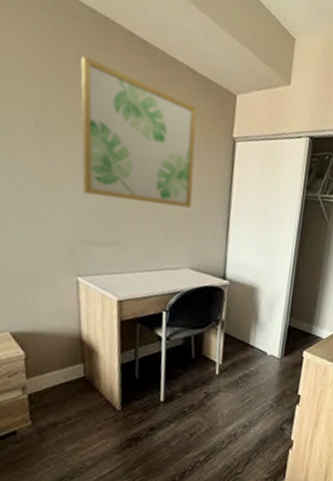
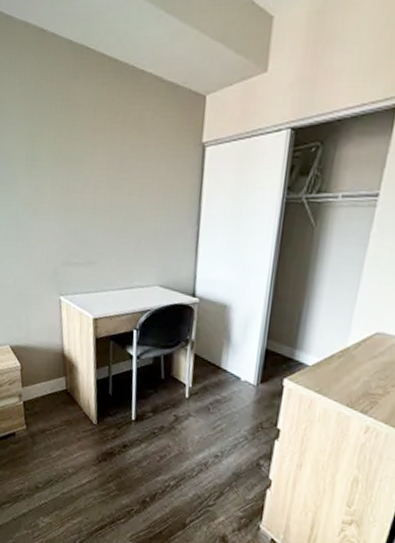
wall art: present [80,56,197,208] -> none [61,87,165,223]

